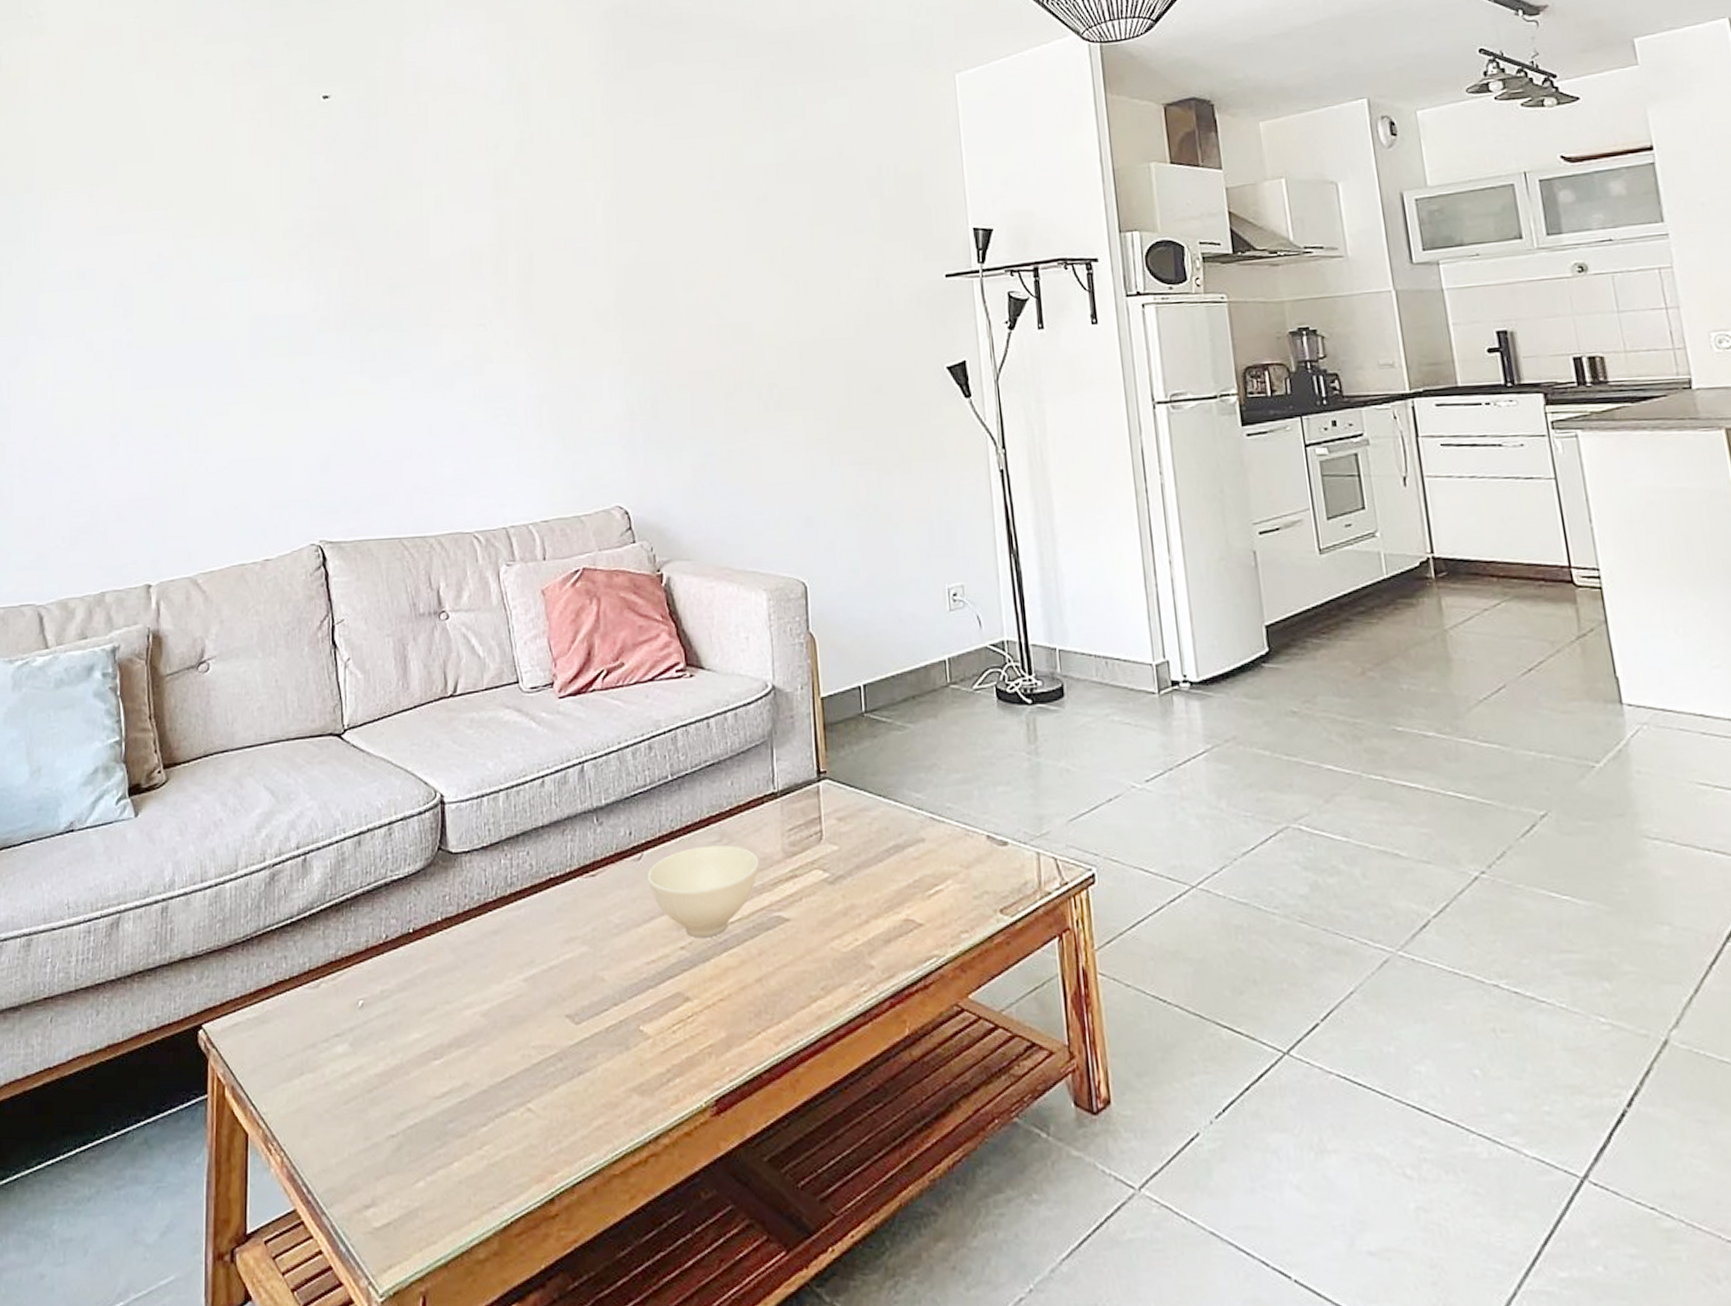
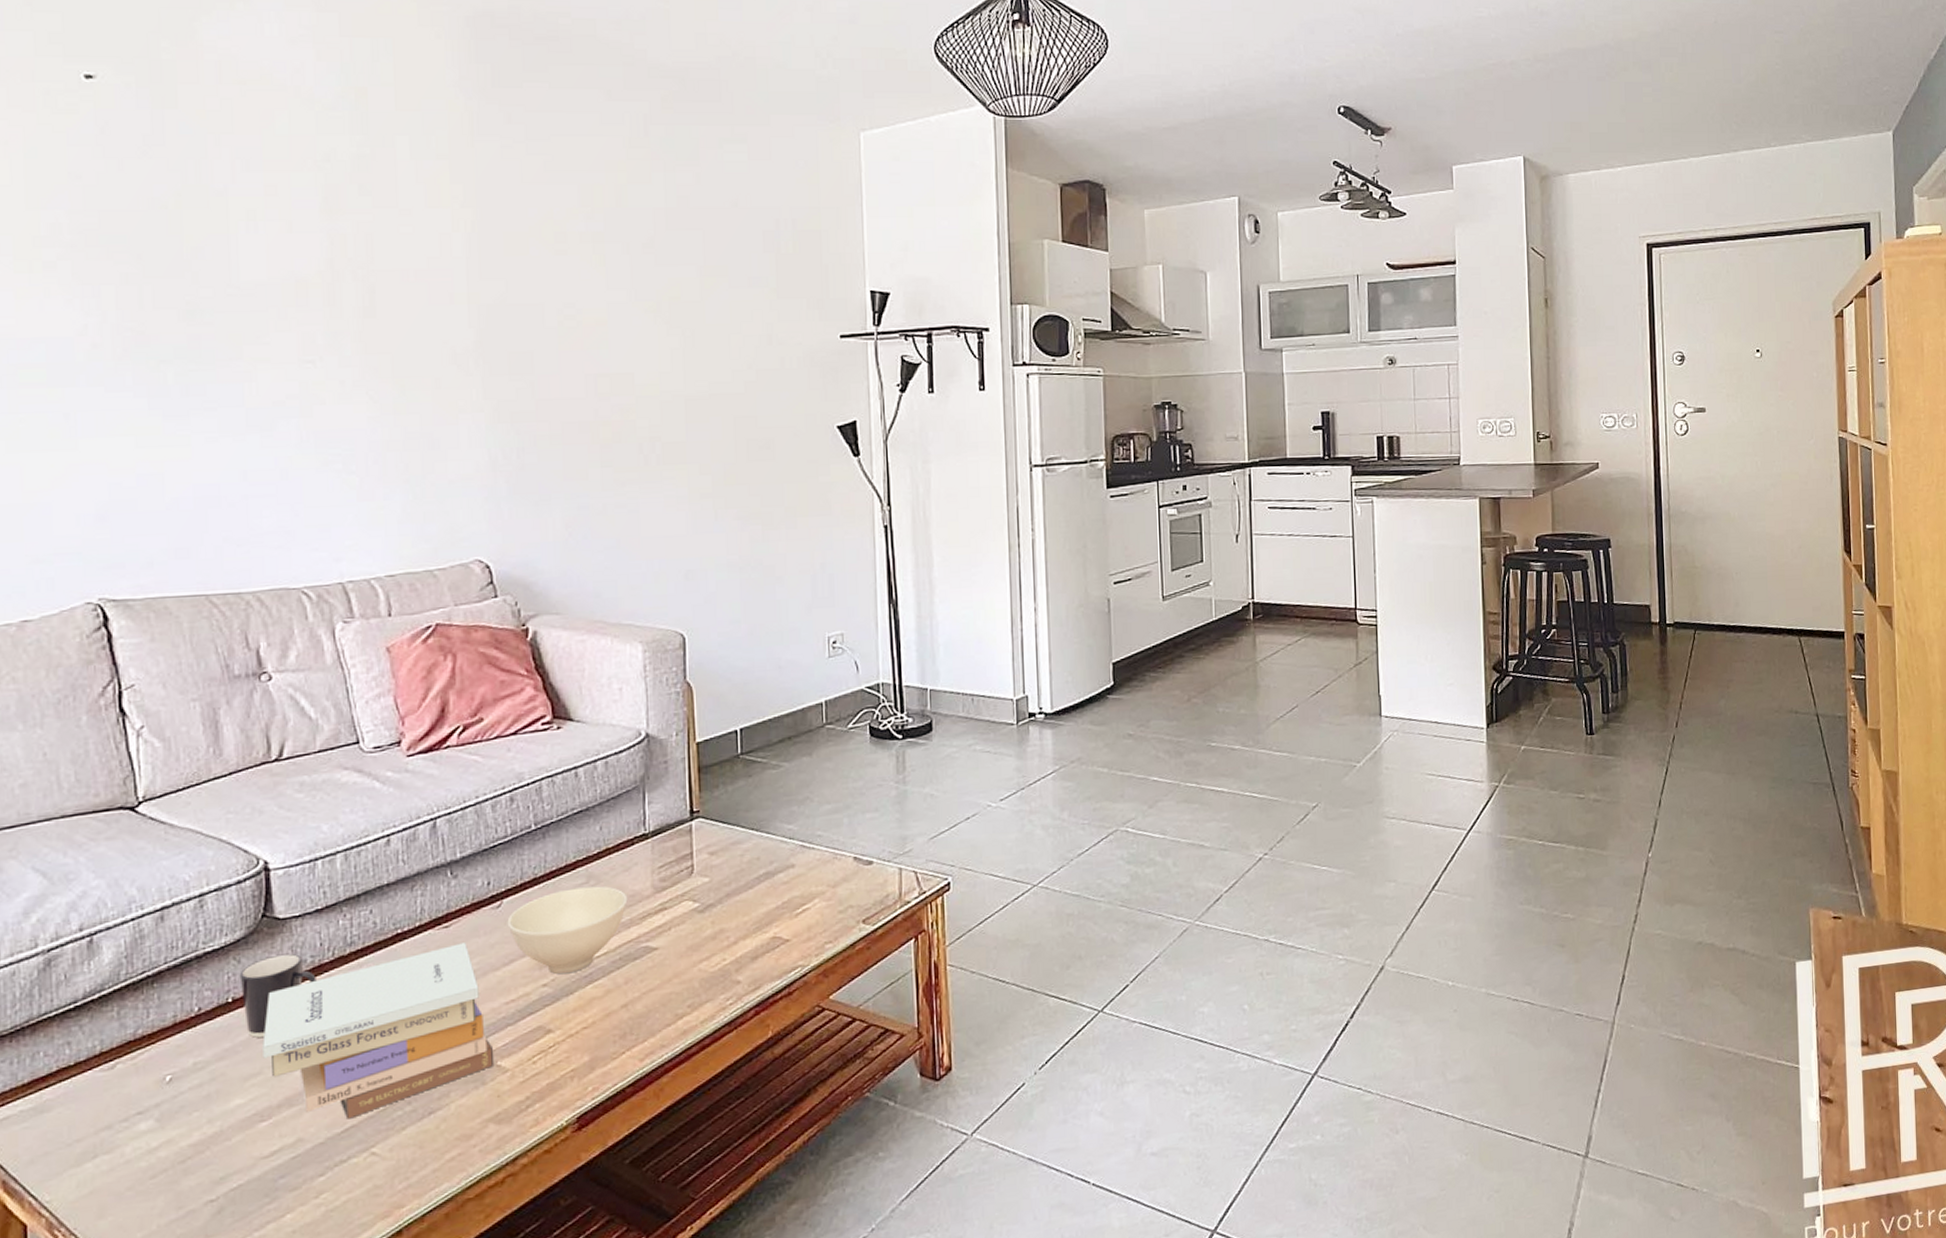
mug: none [419,888,482,971] -> present [239,953,316,1038]
books: none [437,894,637,1069] -> present [262,943,495,1119]

